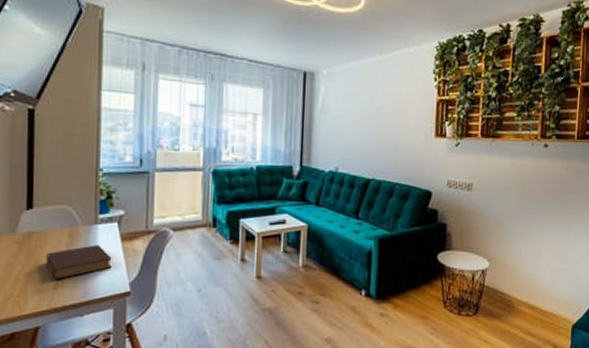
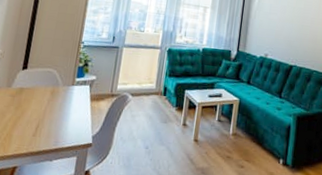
book: present [45,245,112,280] -> none [30,102,82,129]

